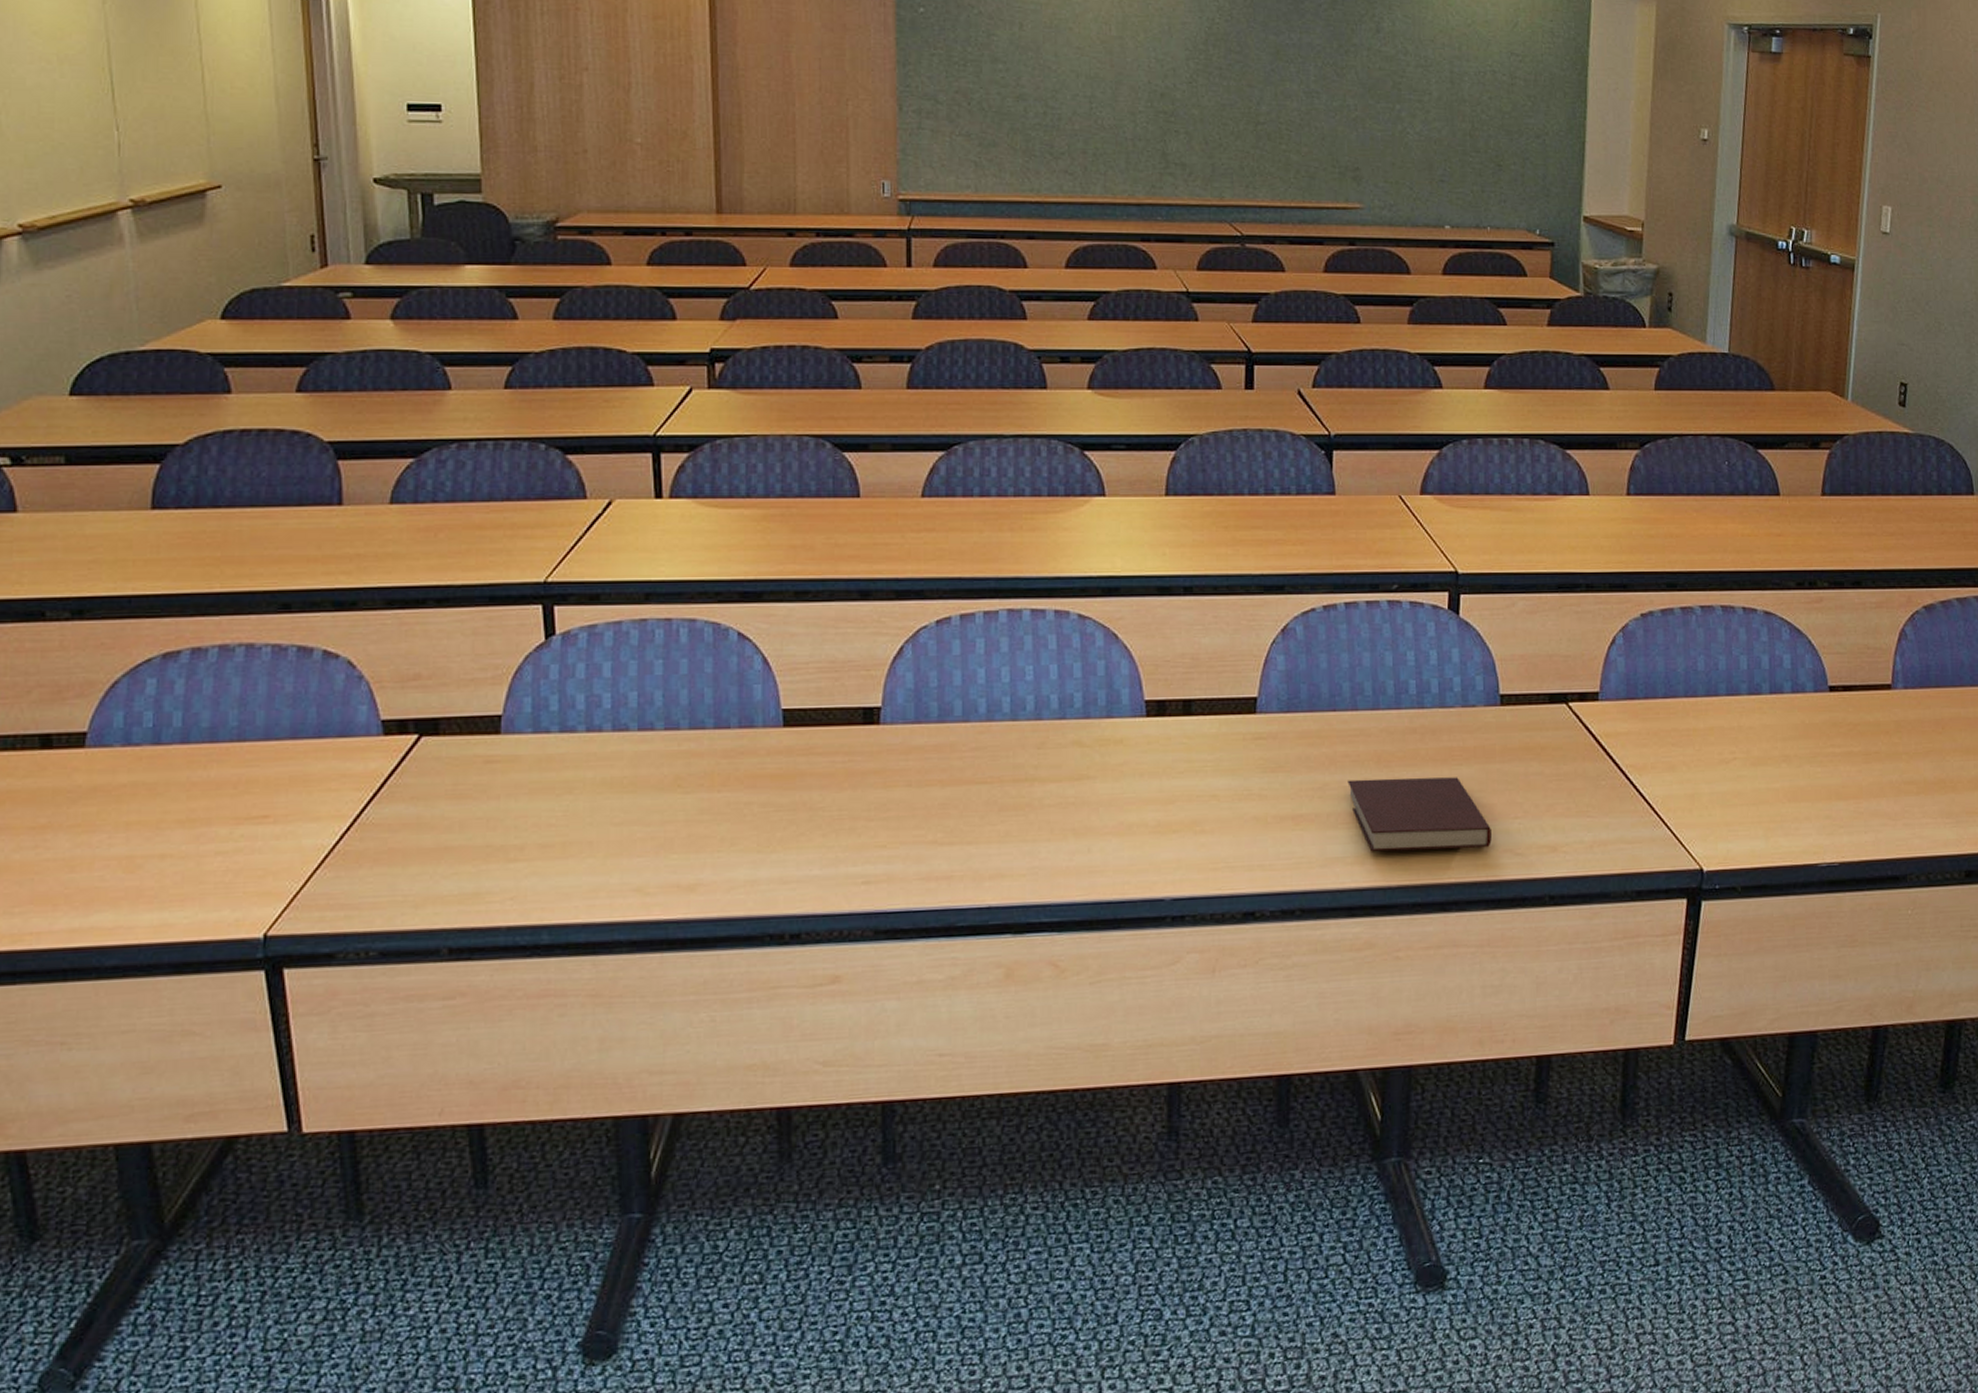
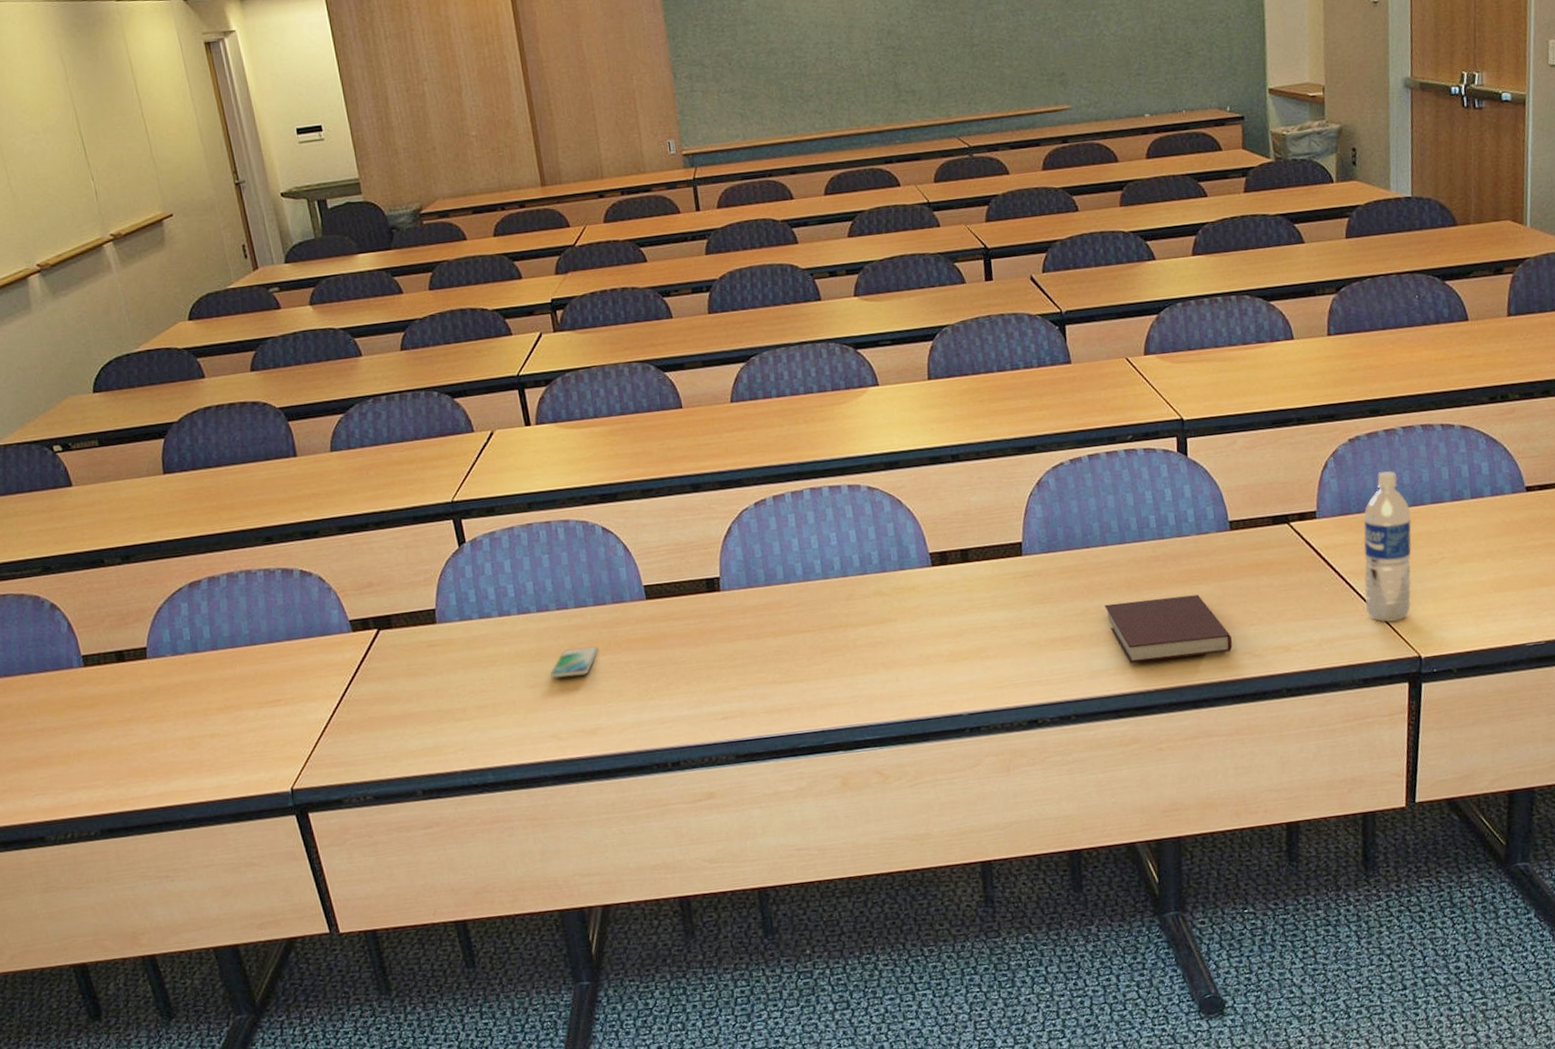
smartphone: none [645,779,714,816] -> present [551,646,599,679]
water bottle: none [1646,654,1703,827] -> present [1364,471,1412,622]

